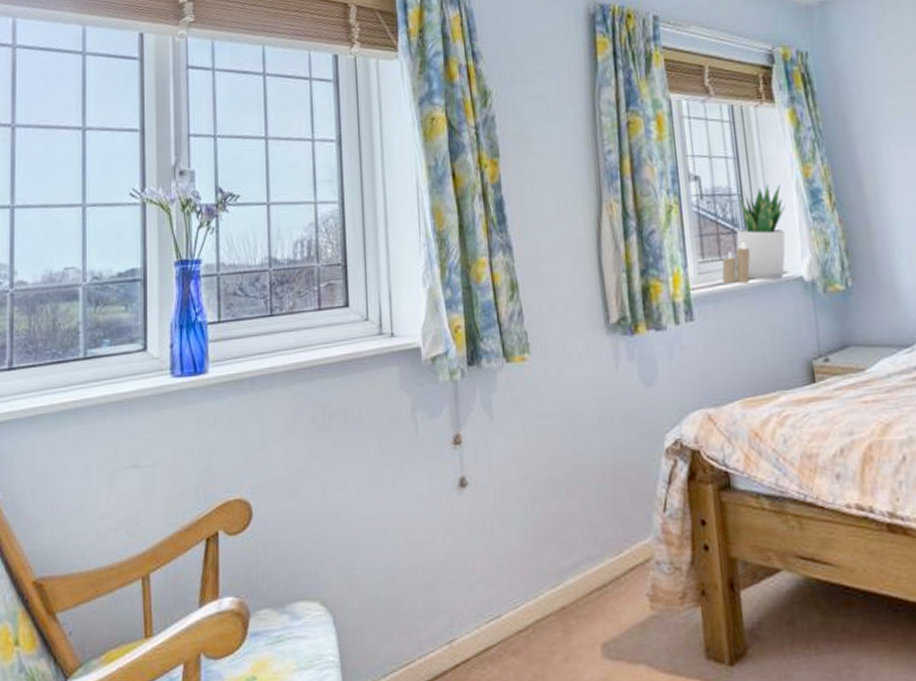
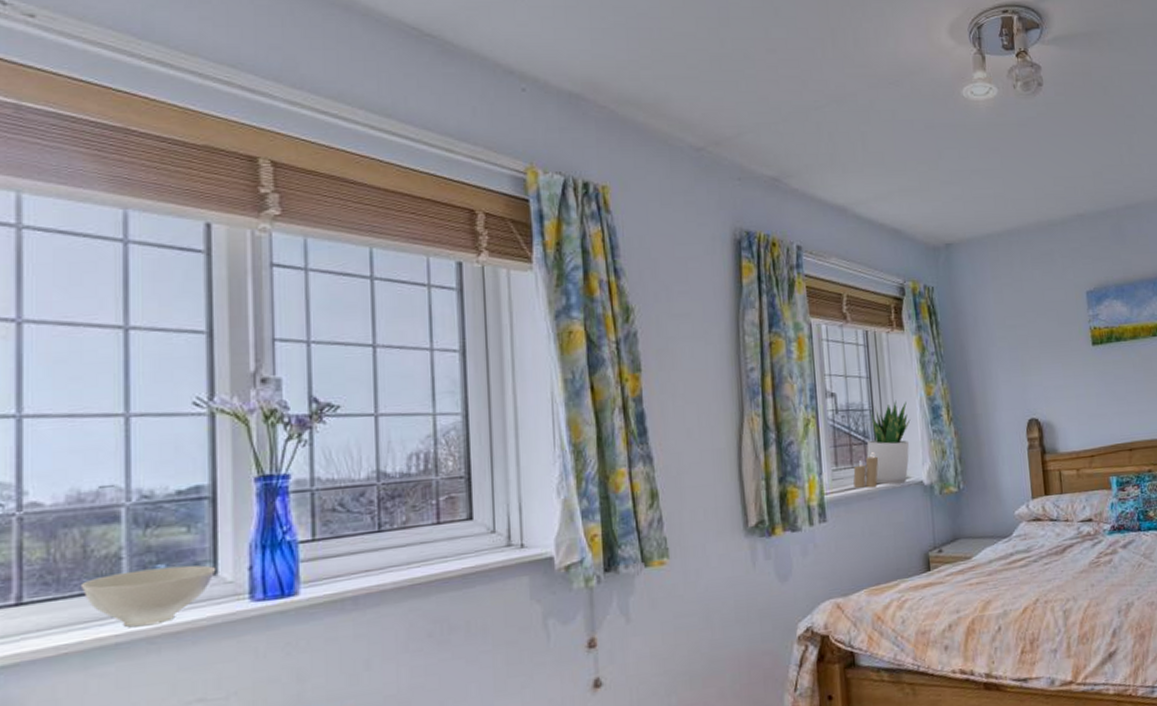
bowl: none [51,341,147,395] -> present [80,565,217,628]

